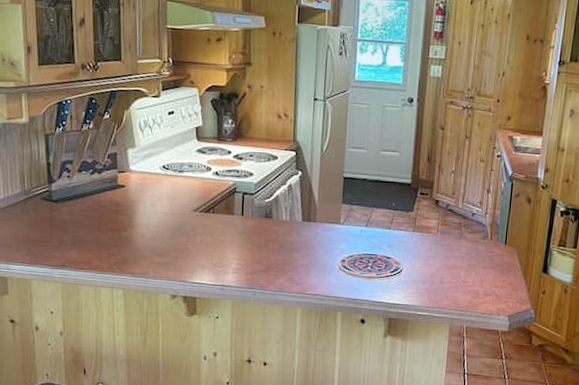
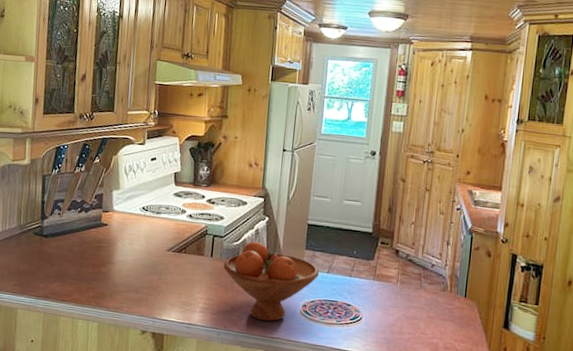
fruit bowl: none [256,197,357,279] -> present [223,241,319,322]

